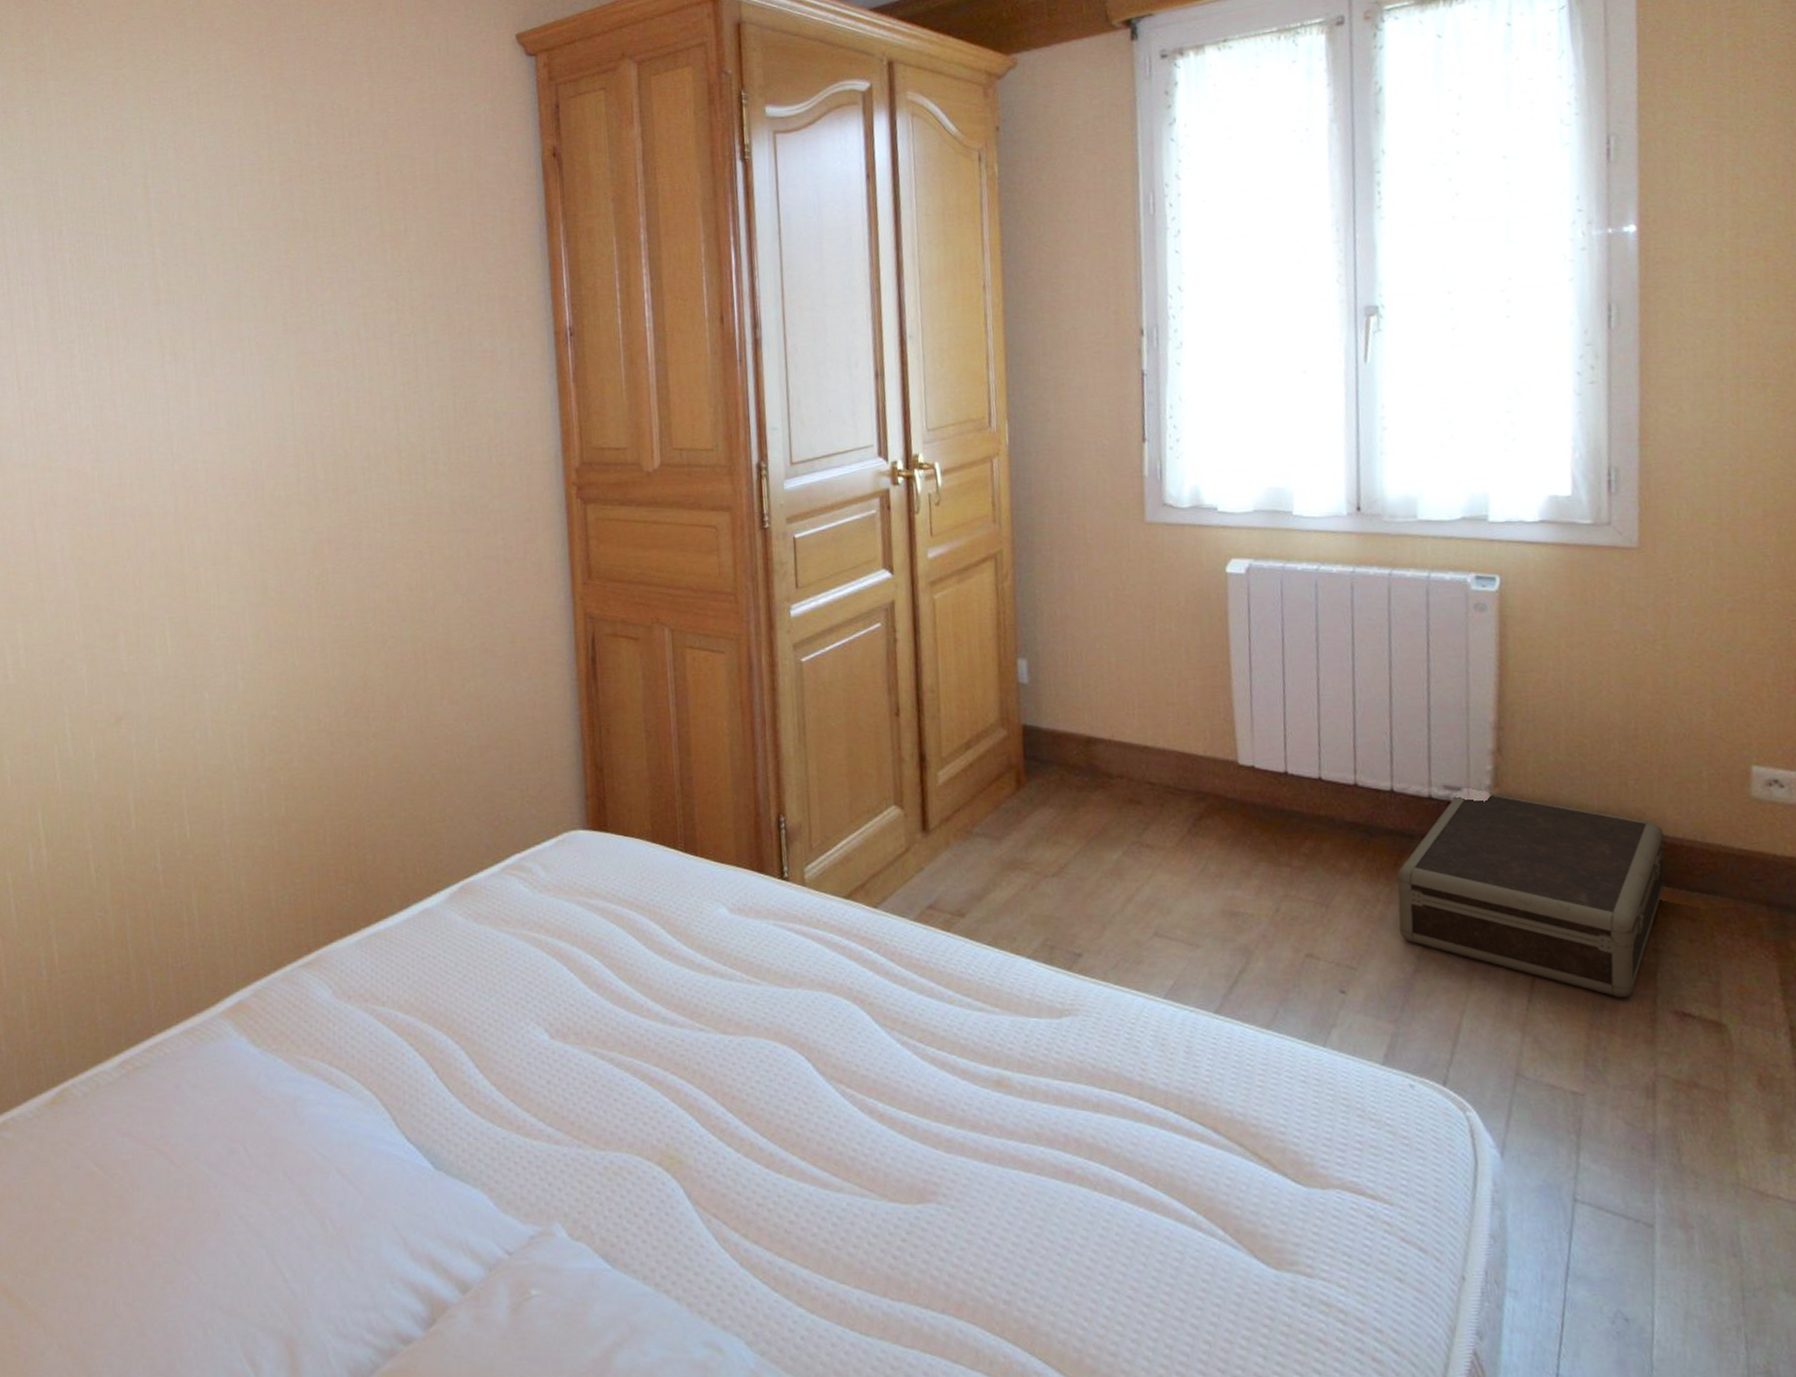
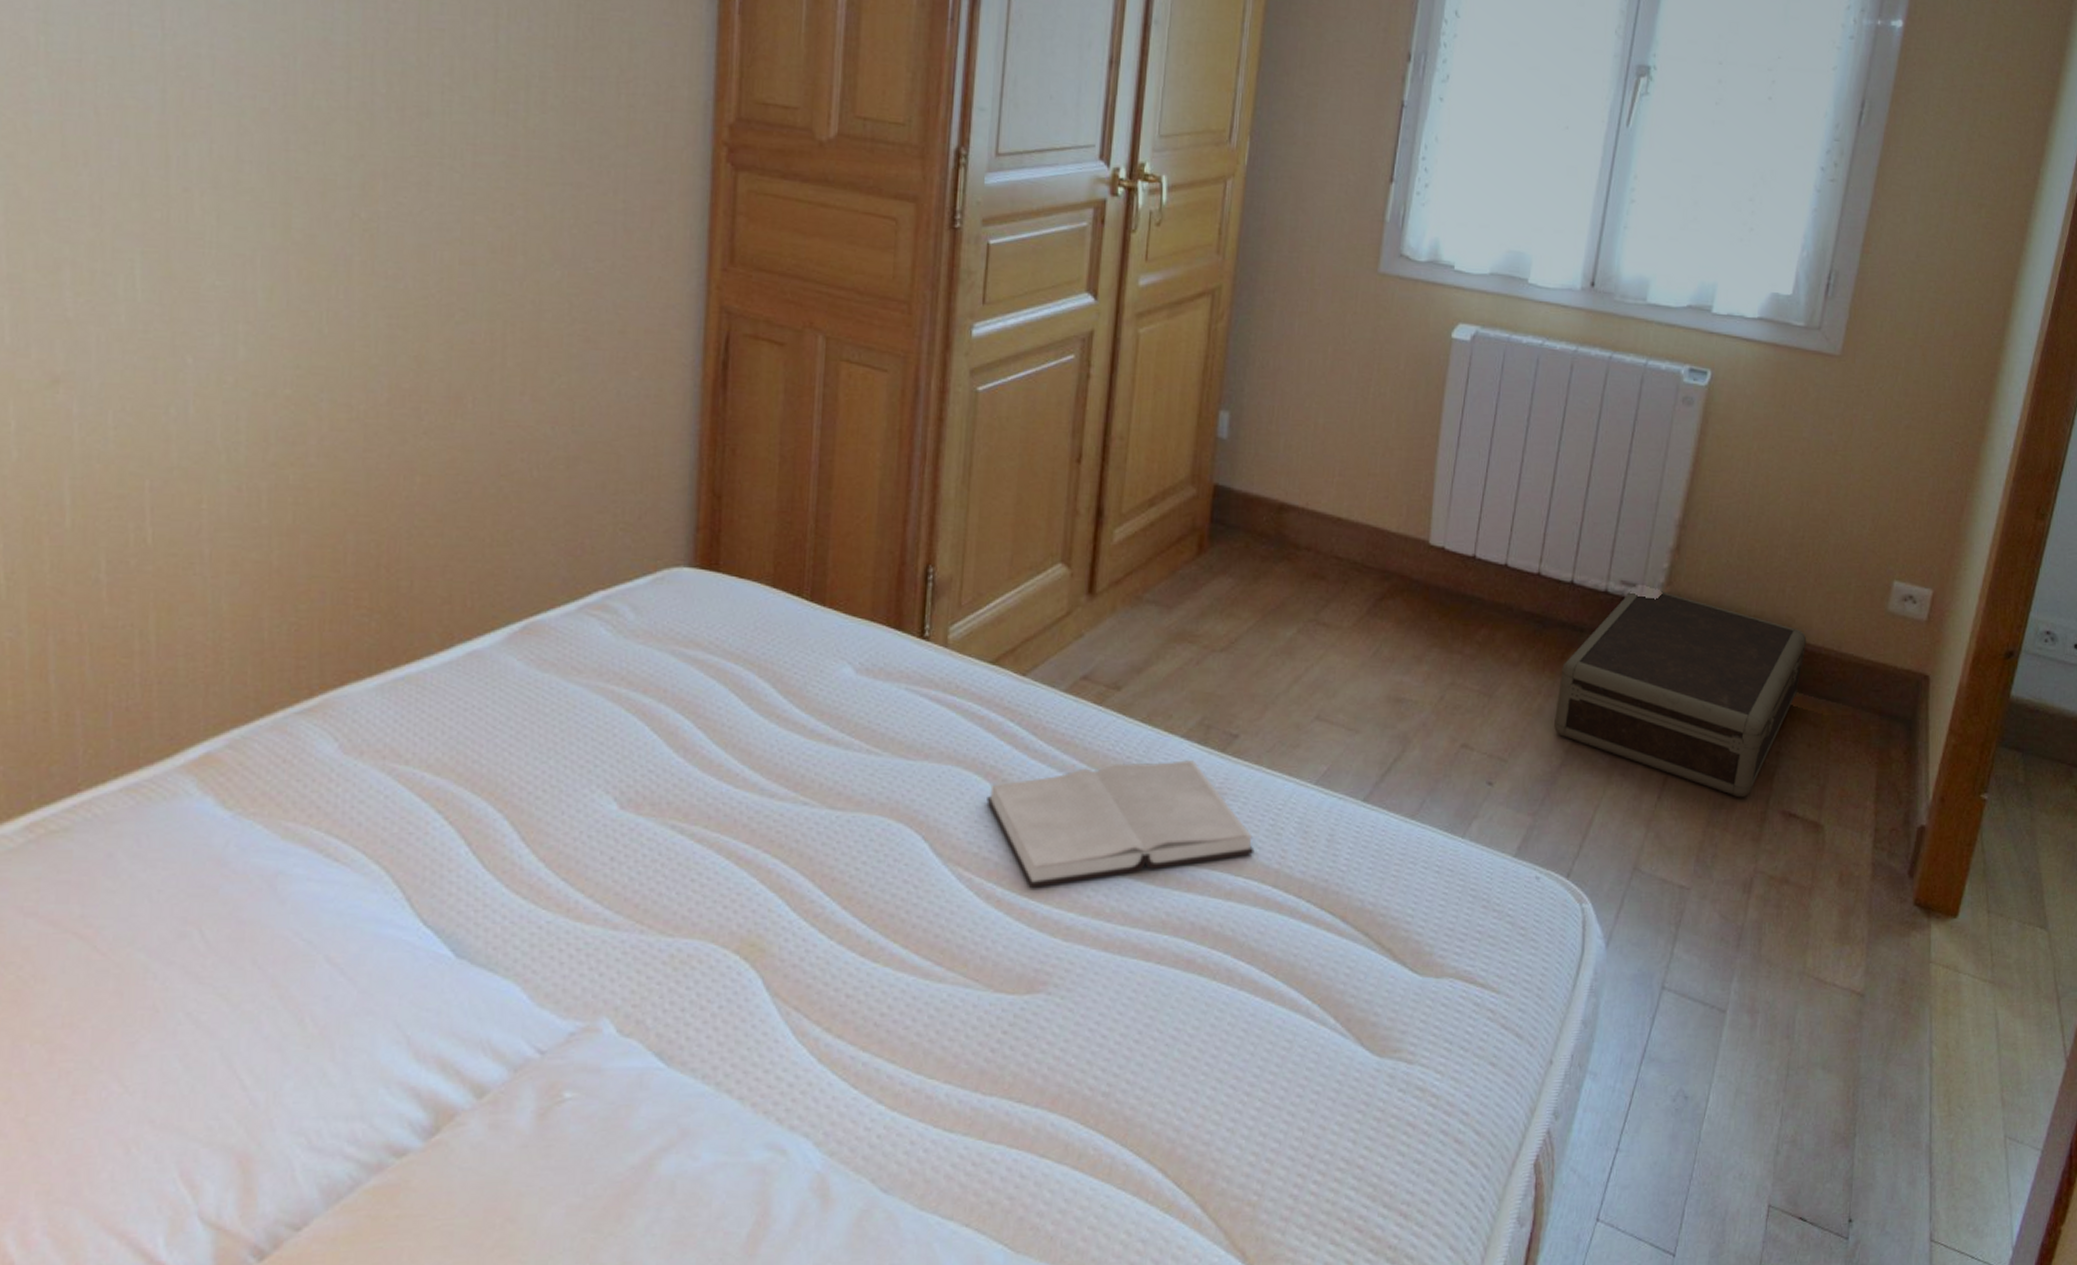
hardback book: none [857,979,1115,1102] -> present [987,760,1255,888]

